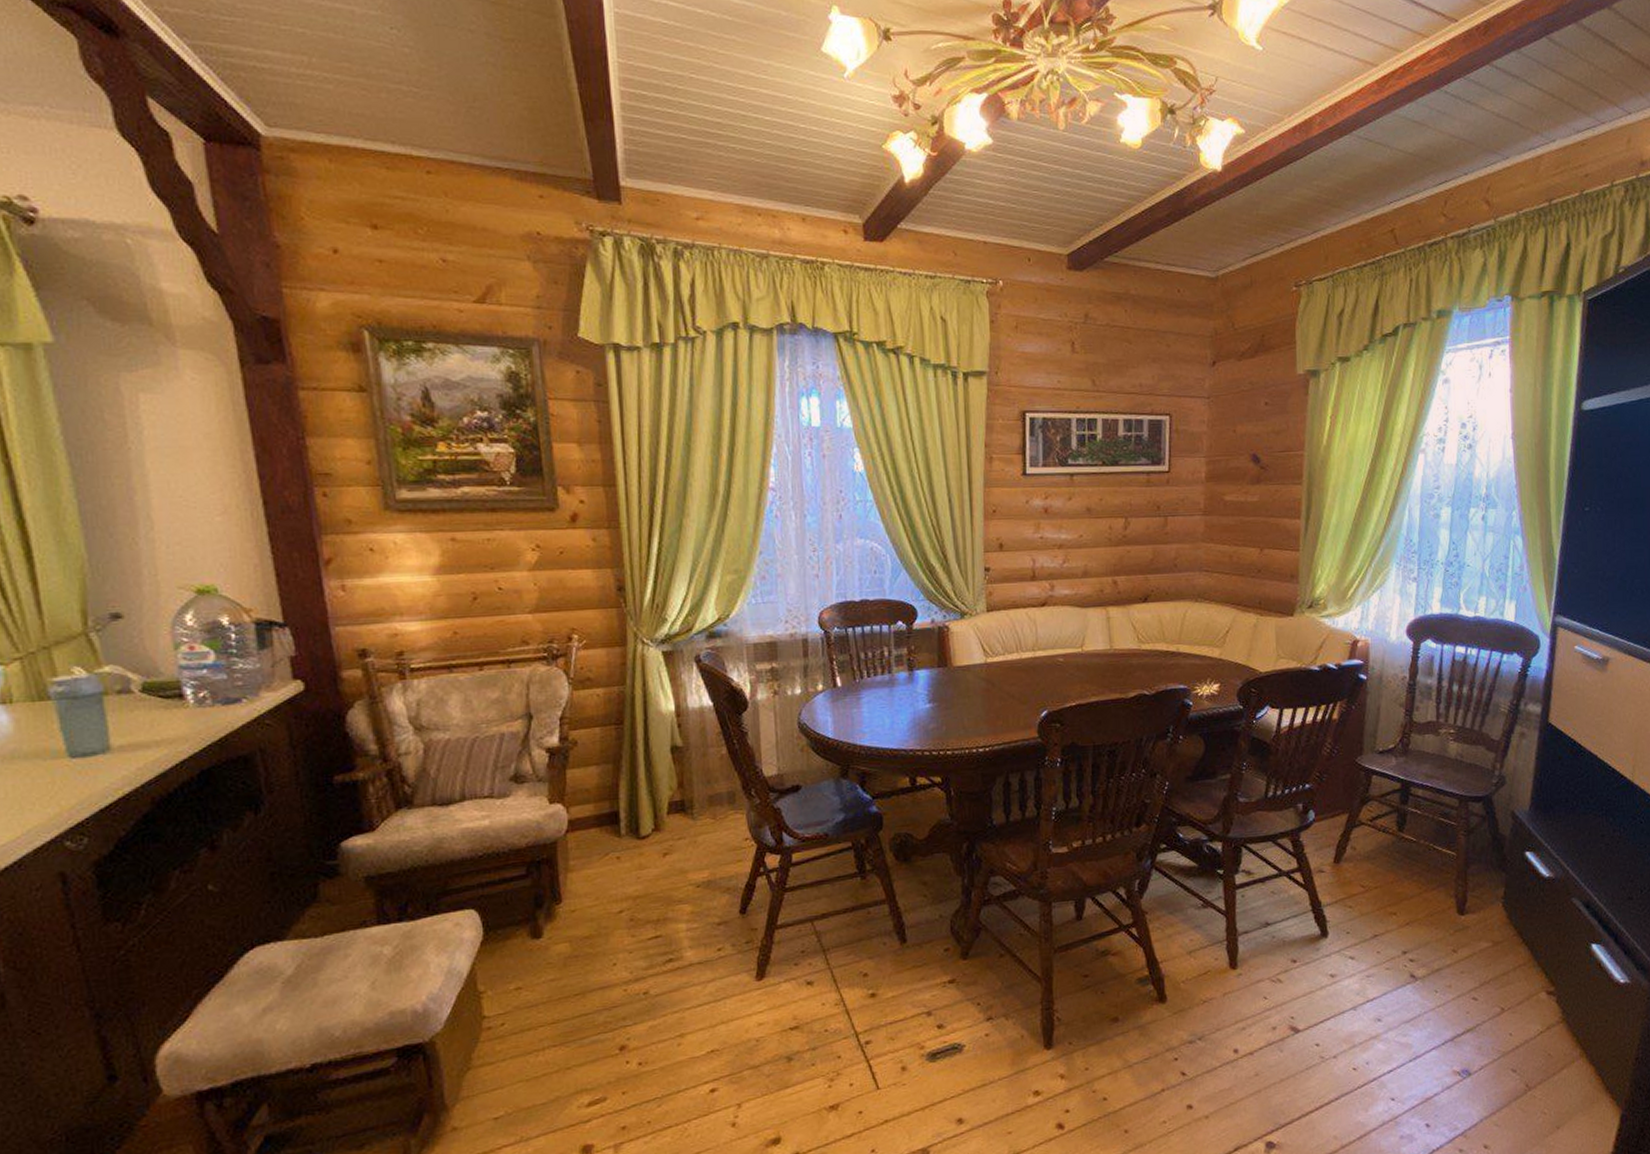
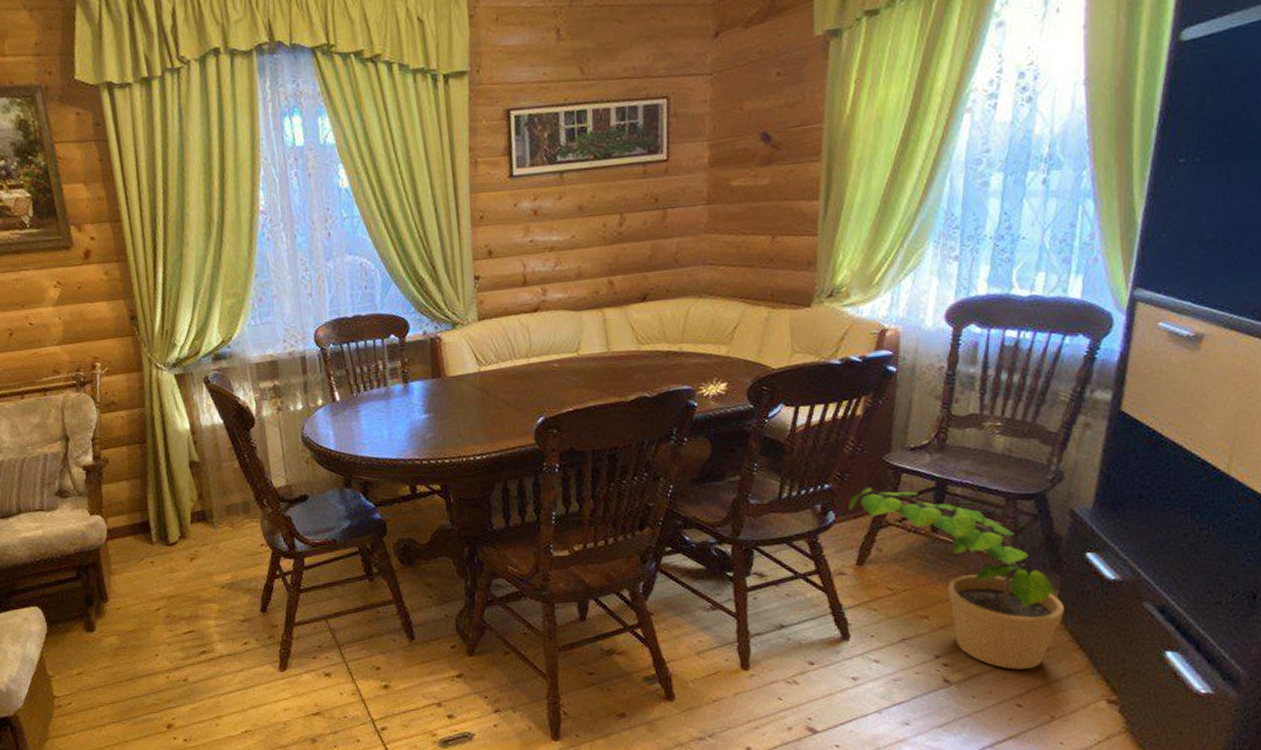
potted plant: none [1326,787,1509,964] -> present [847,487,1064,670]

